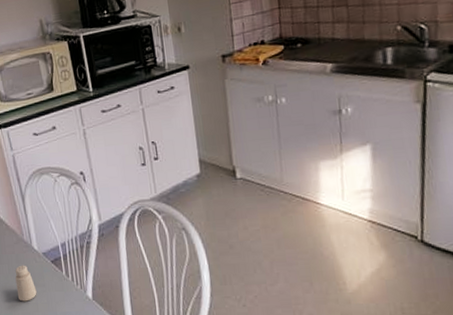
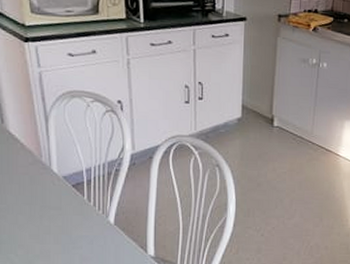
saltshaker: present [15,265,37,302] -> none [26,187,51,224]

